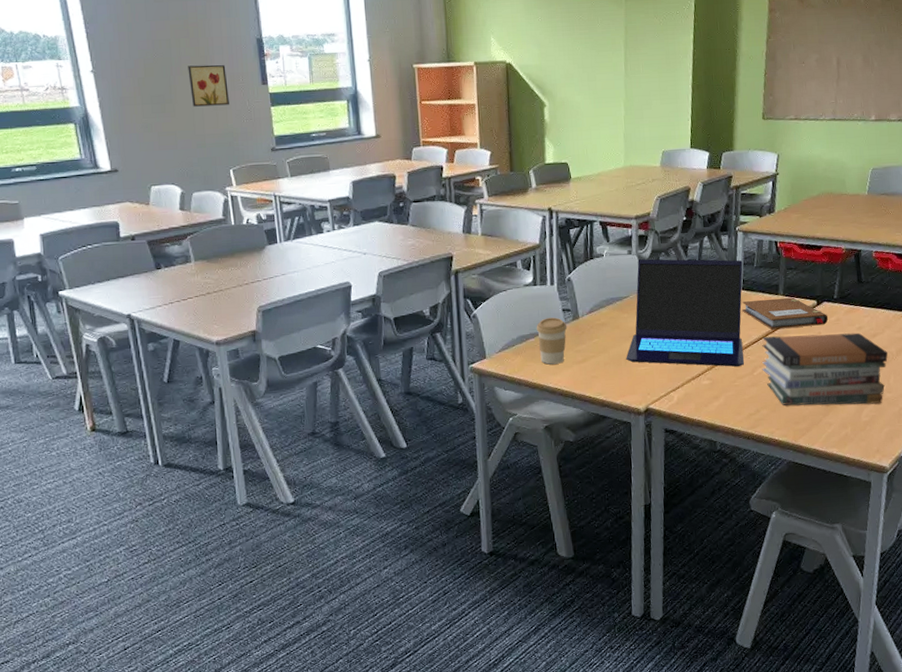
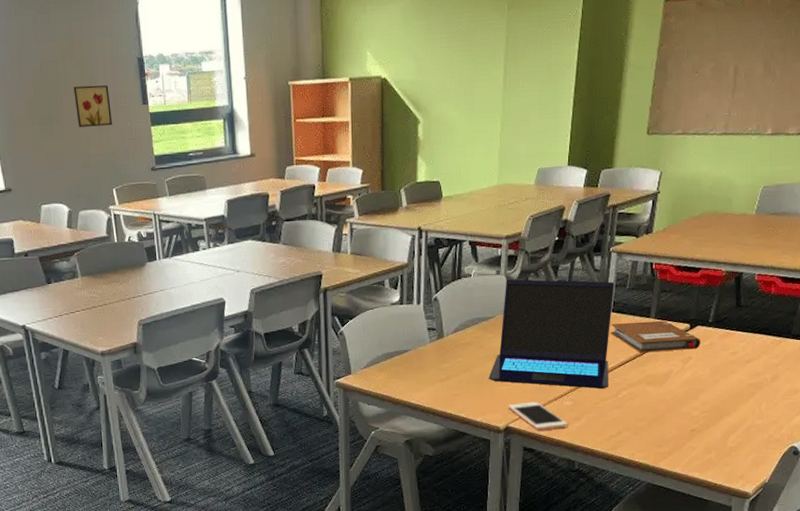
coffee cup: present [536,317,568,365] -> none [401,336,432,382]
cell phone: none [647,381,707,411] -> present [508,401,568,431]
book stack: present [762,332,888,406] -> none [627,358,762,431]

